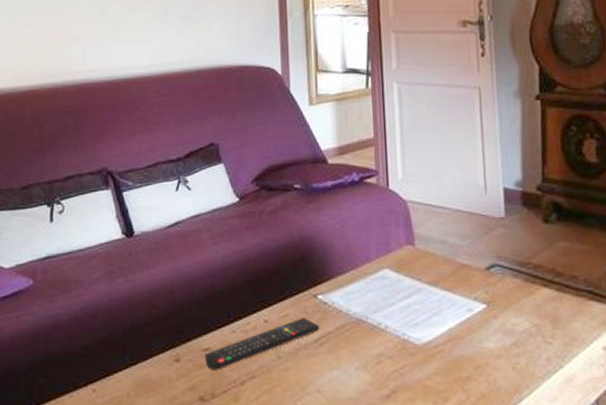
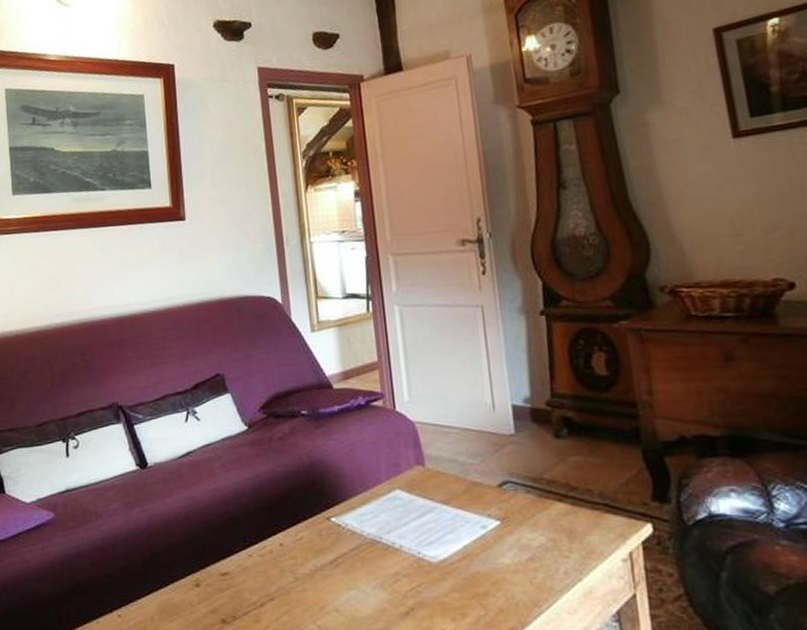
remote control: present [204,318,320,370] -> none [223,540,335,593]

